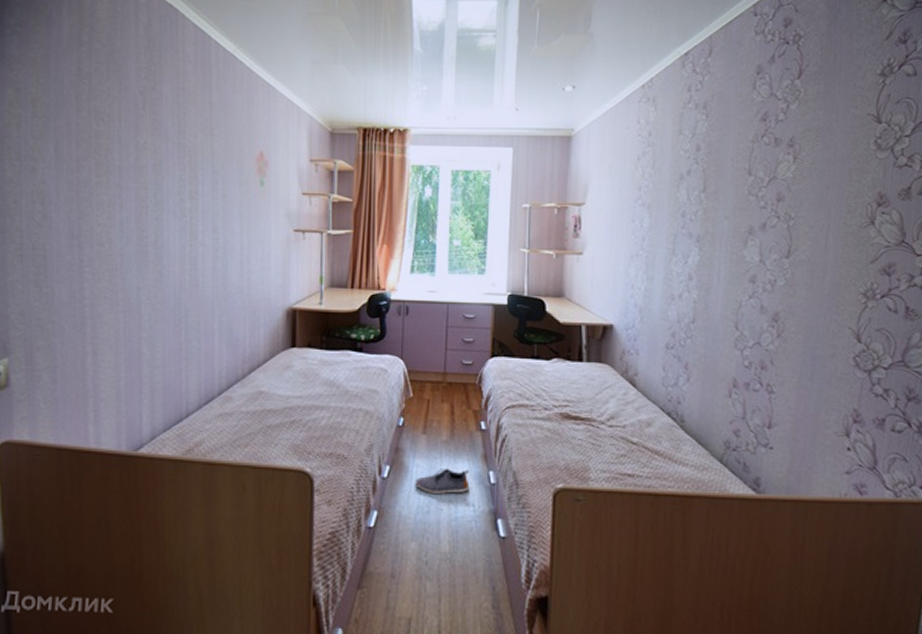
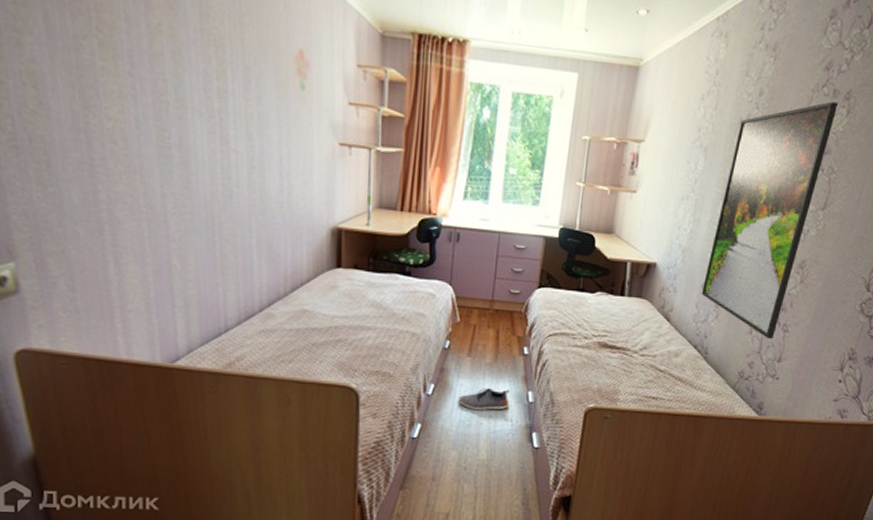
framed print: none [666,150,783,403] -> present [701,101,839,340]

